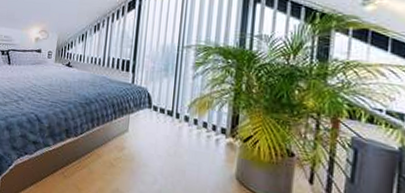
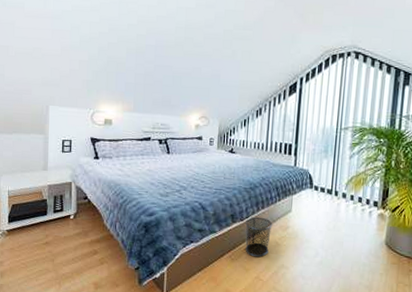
waste bin: none [78,133,108,178] -> present [245,217,273,258]

